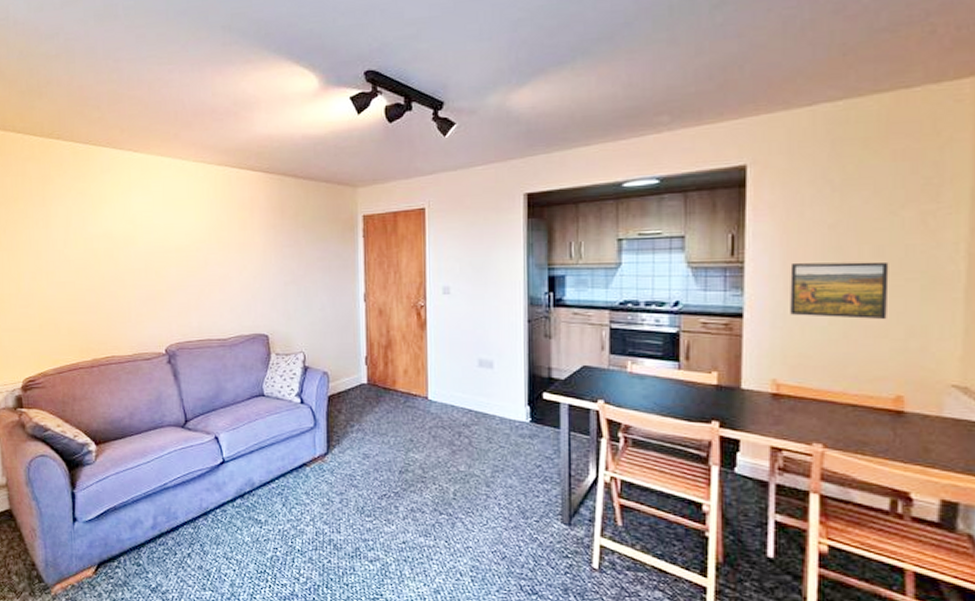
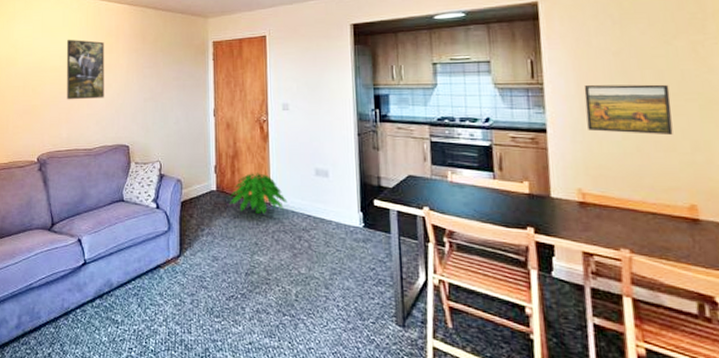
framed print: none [193,213,239,284] -> present [67,39,104,100]
indoor plant: none [381,364,447,410] -> present [229,173,288,215]

